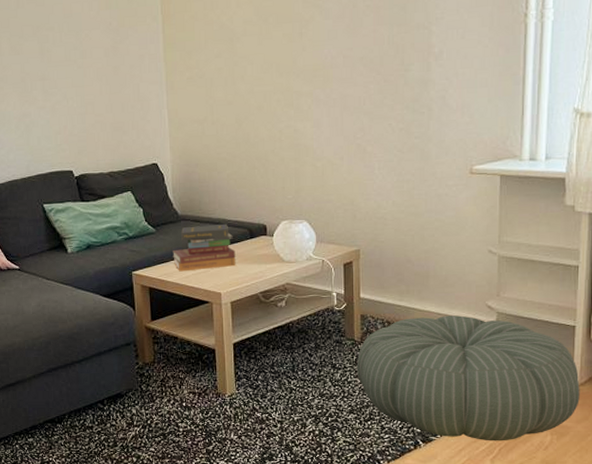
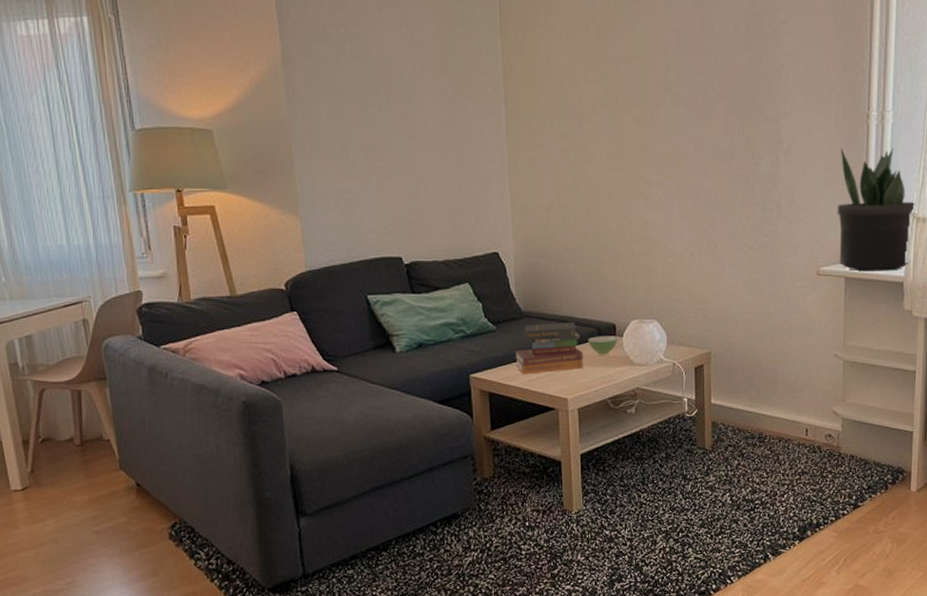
bowl: none [240,235,269,255] -> present [588,336,618,356]
pouf: present [356,315,580,441] -> none [707,422,917,552]
planter: none [492,45,578,168] -> present [837,148,915,271]

